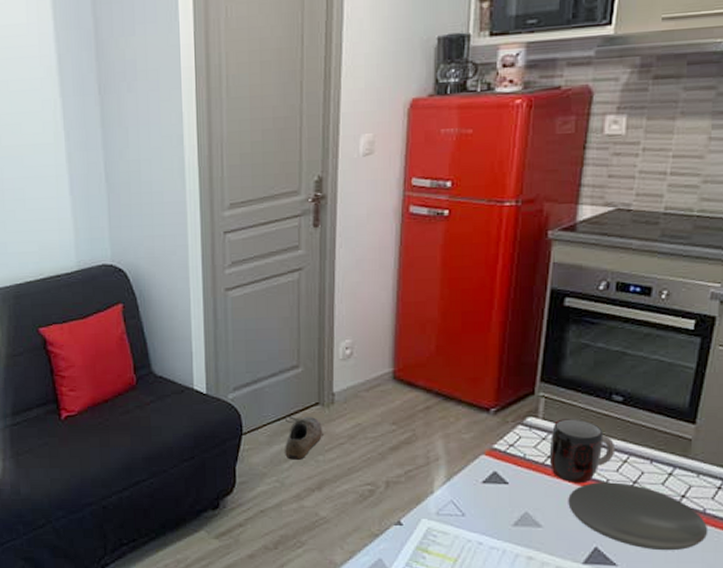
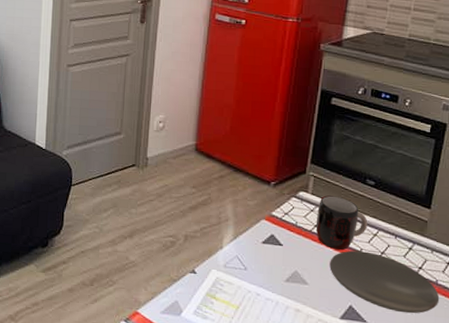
shoe: present [284,416,323,460] -> none [105,173,137,211]

